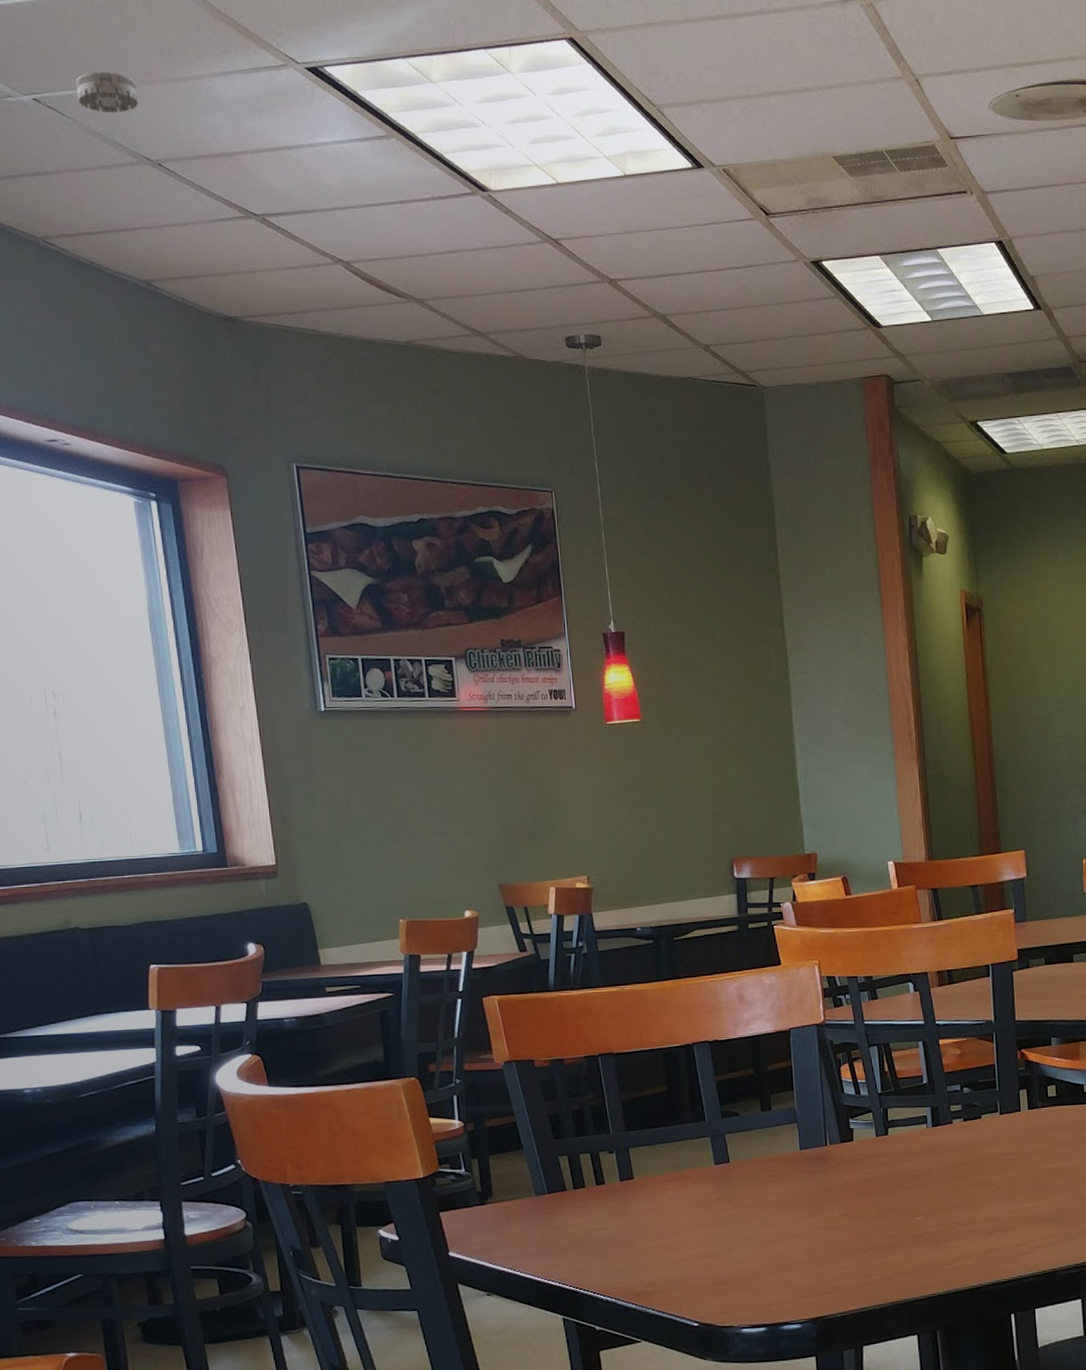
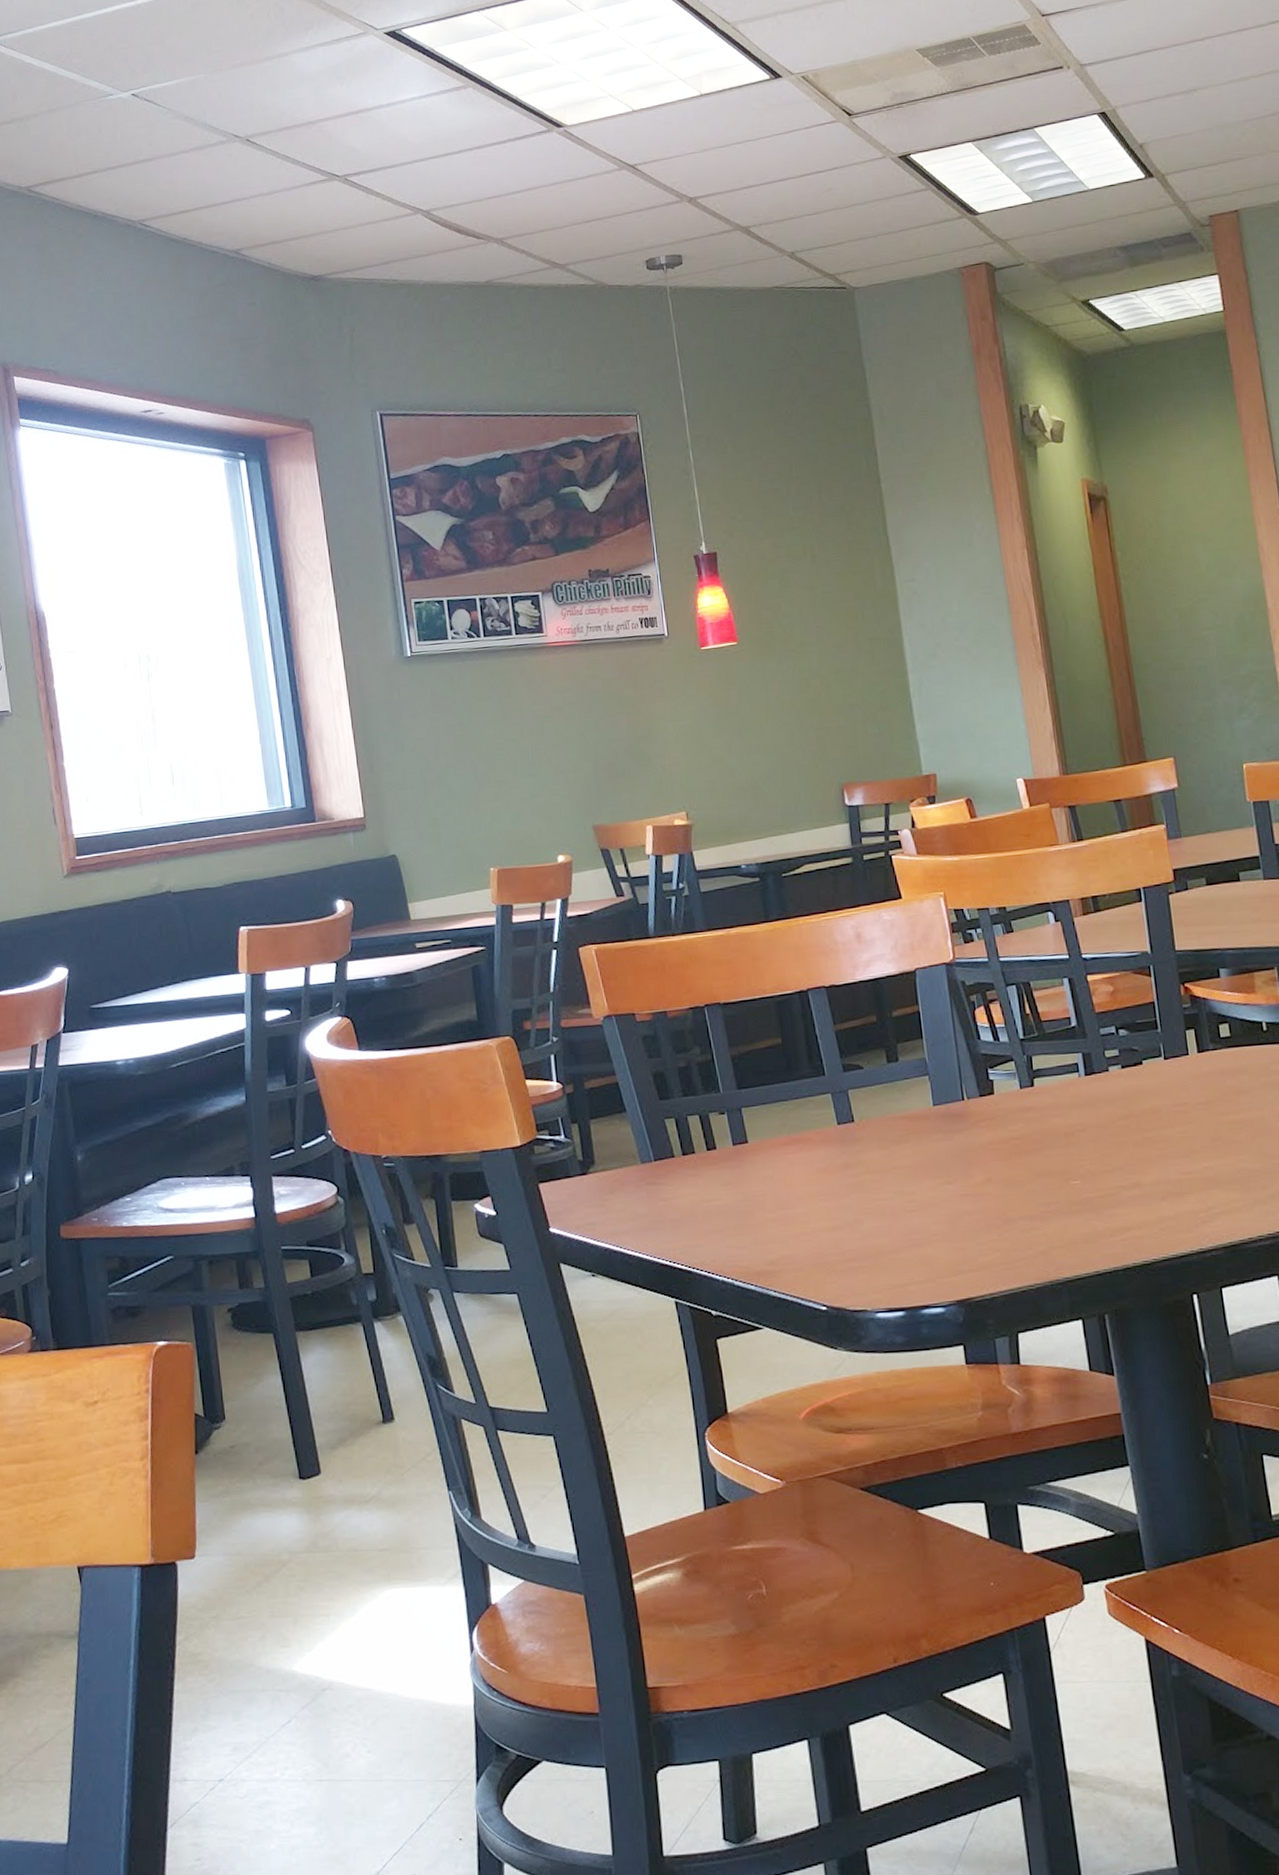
smoke detector: present [75,71,139,113] -> none [170,60,228,99]

